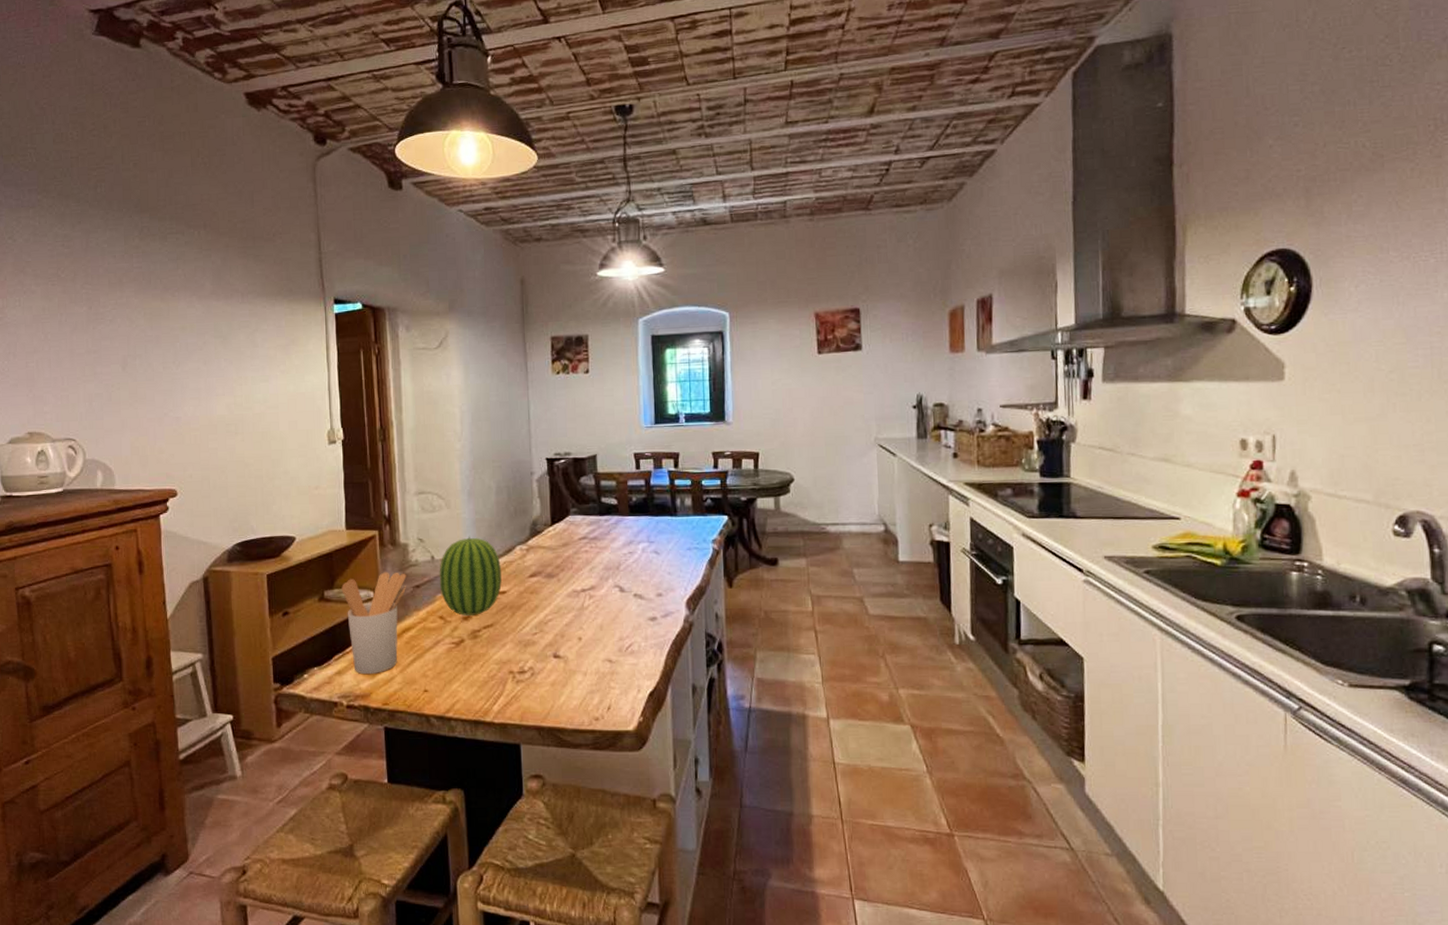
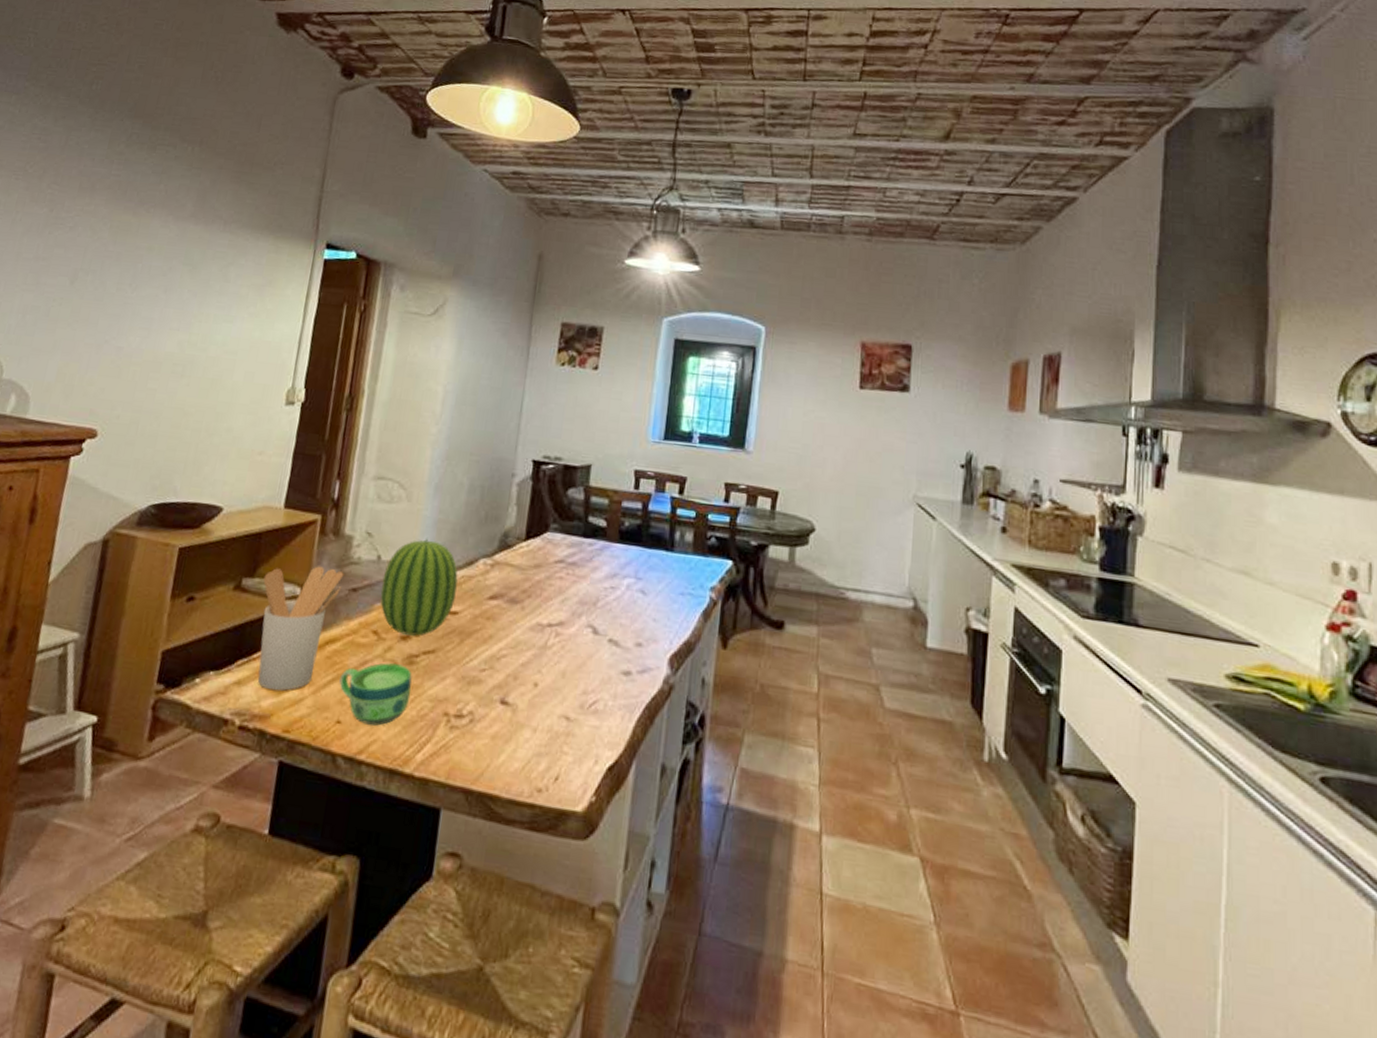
cup: none [420,640,480,689] -> present [339,663,412,726]

